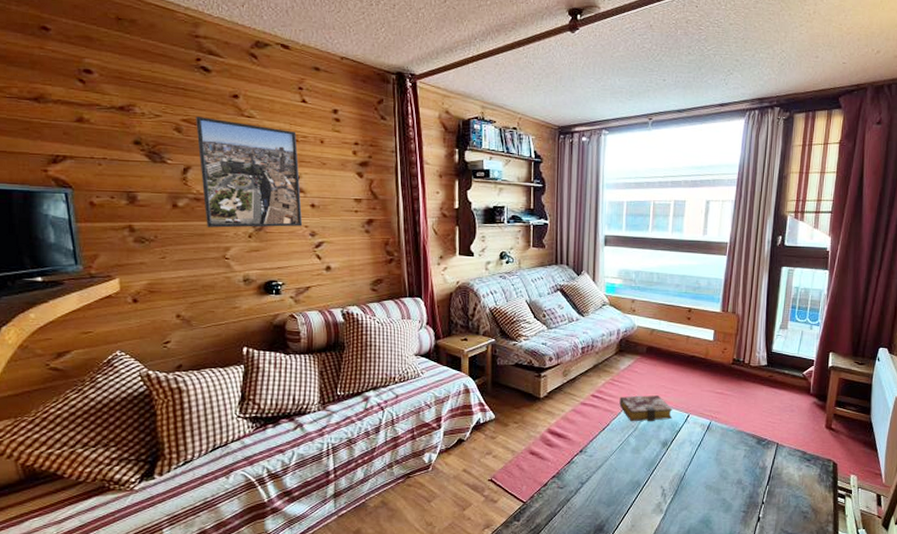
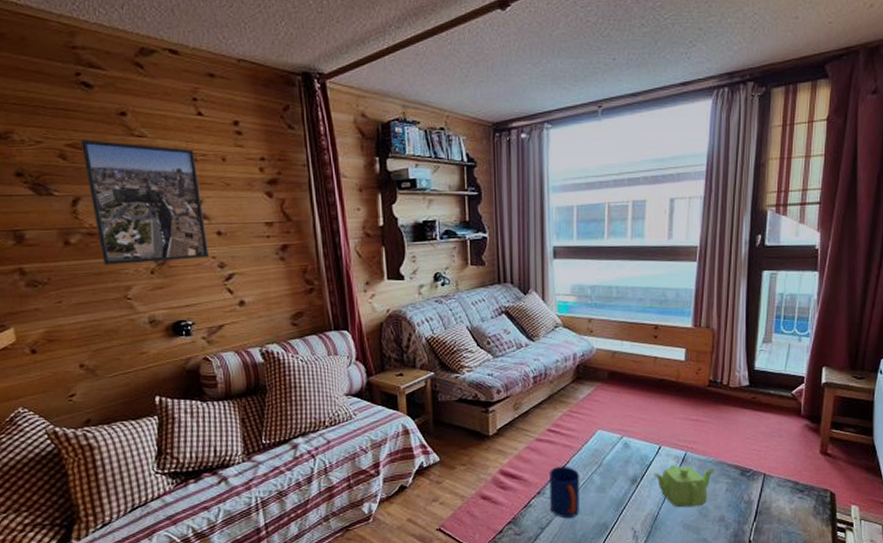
mug: none [590,428,618,475] -> present [550,466,580,519]
book: present [619,395,673,422] -> none [579,426,642,458]
teapot: none [681,431,736,470] -> present [652,464,716,508]

